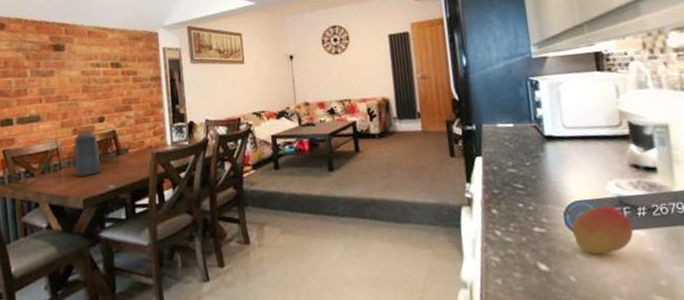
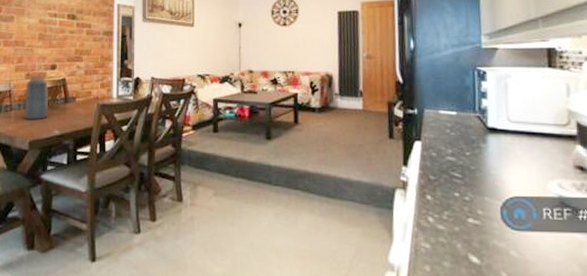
fruit: present [571,205,634,255] -> none [507,205,573,254]

